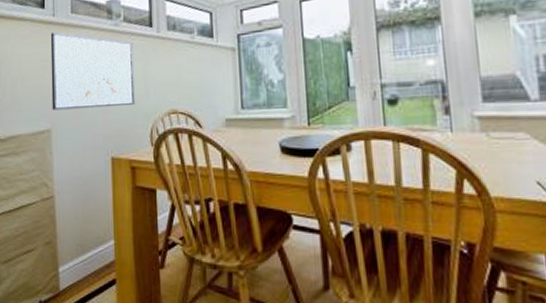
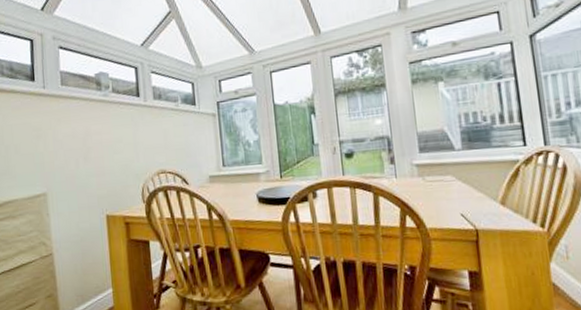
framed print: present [50,32,135,111] -> none [41,103,126,176]

